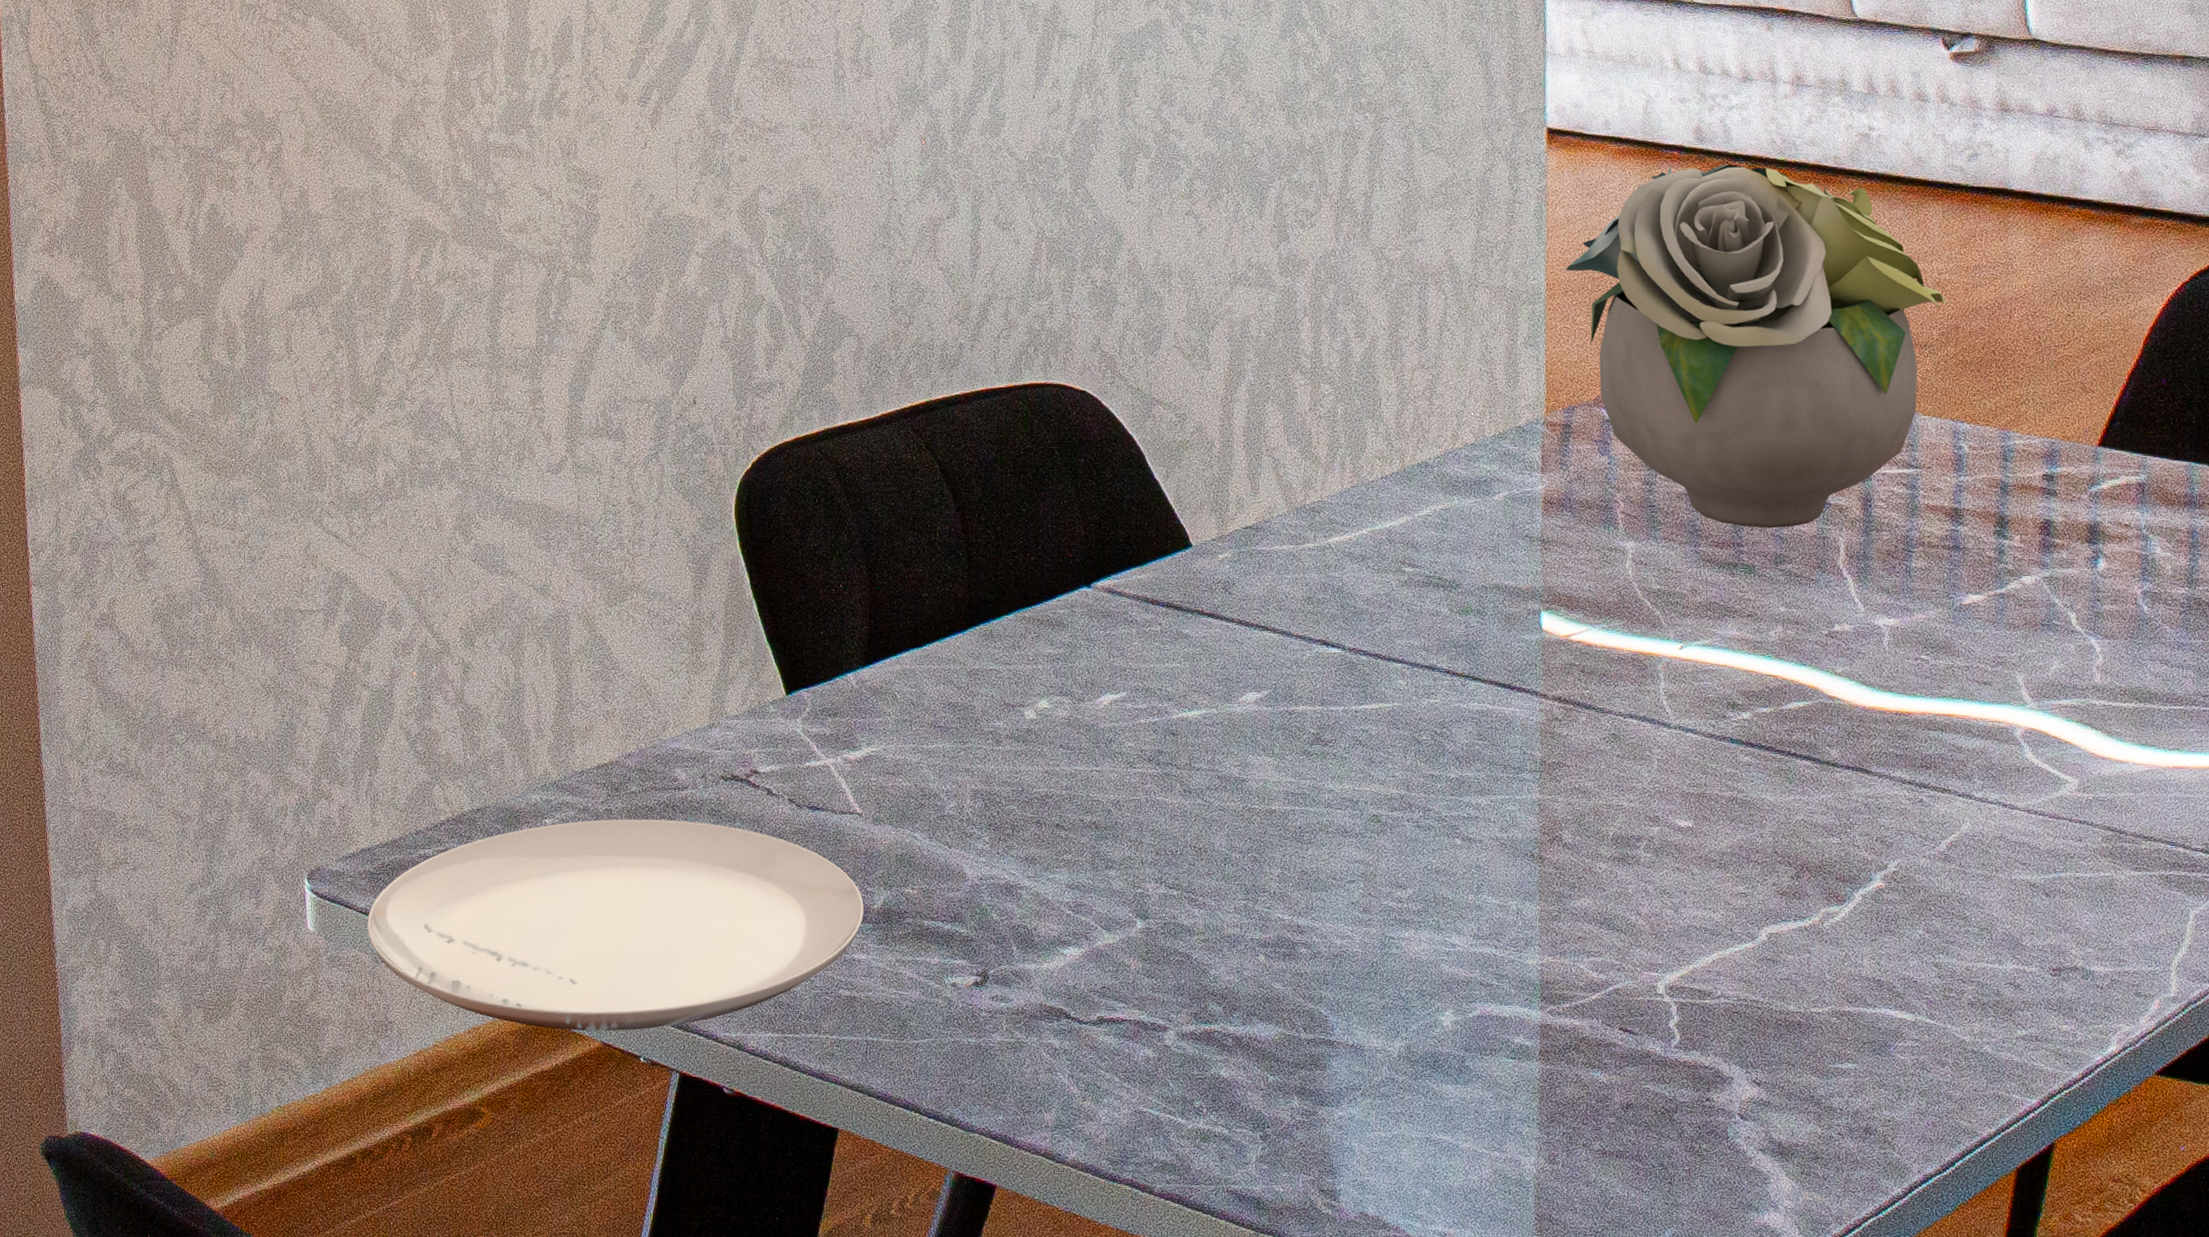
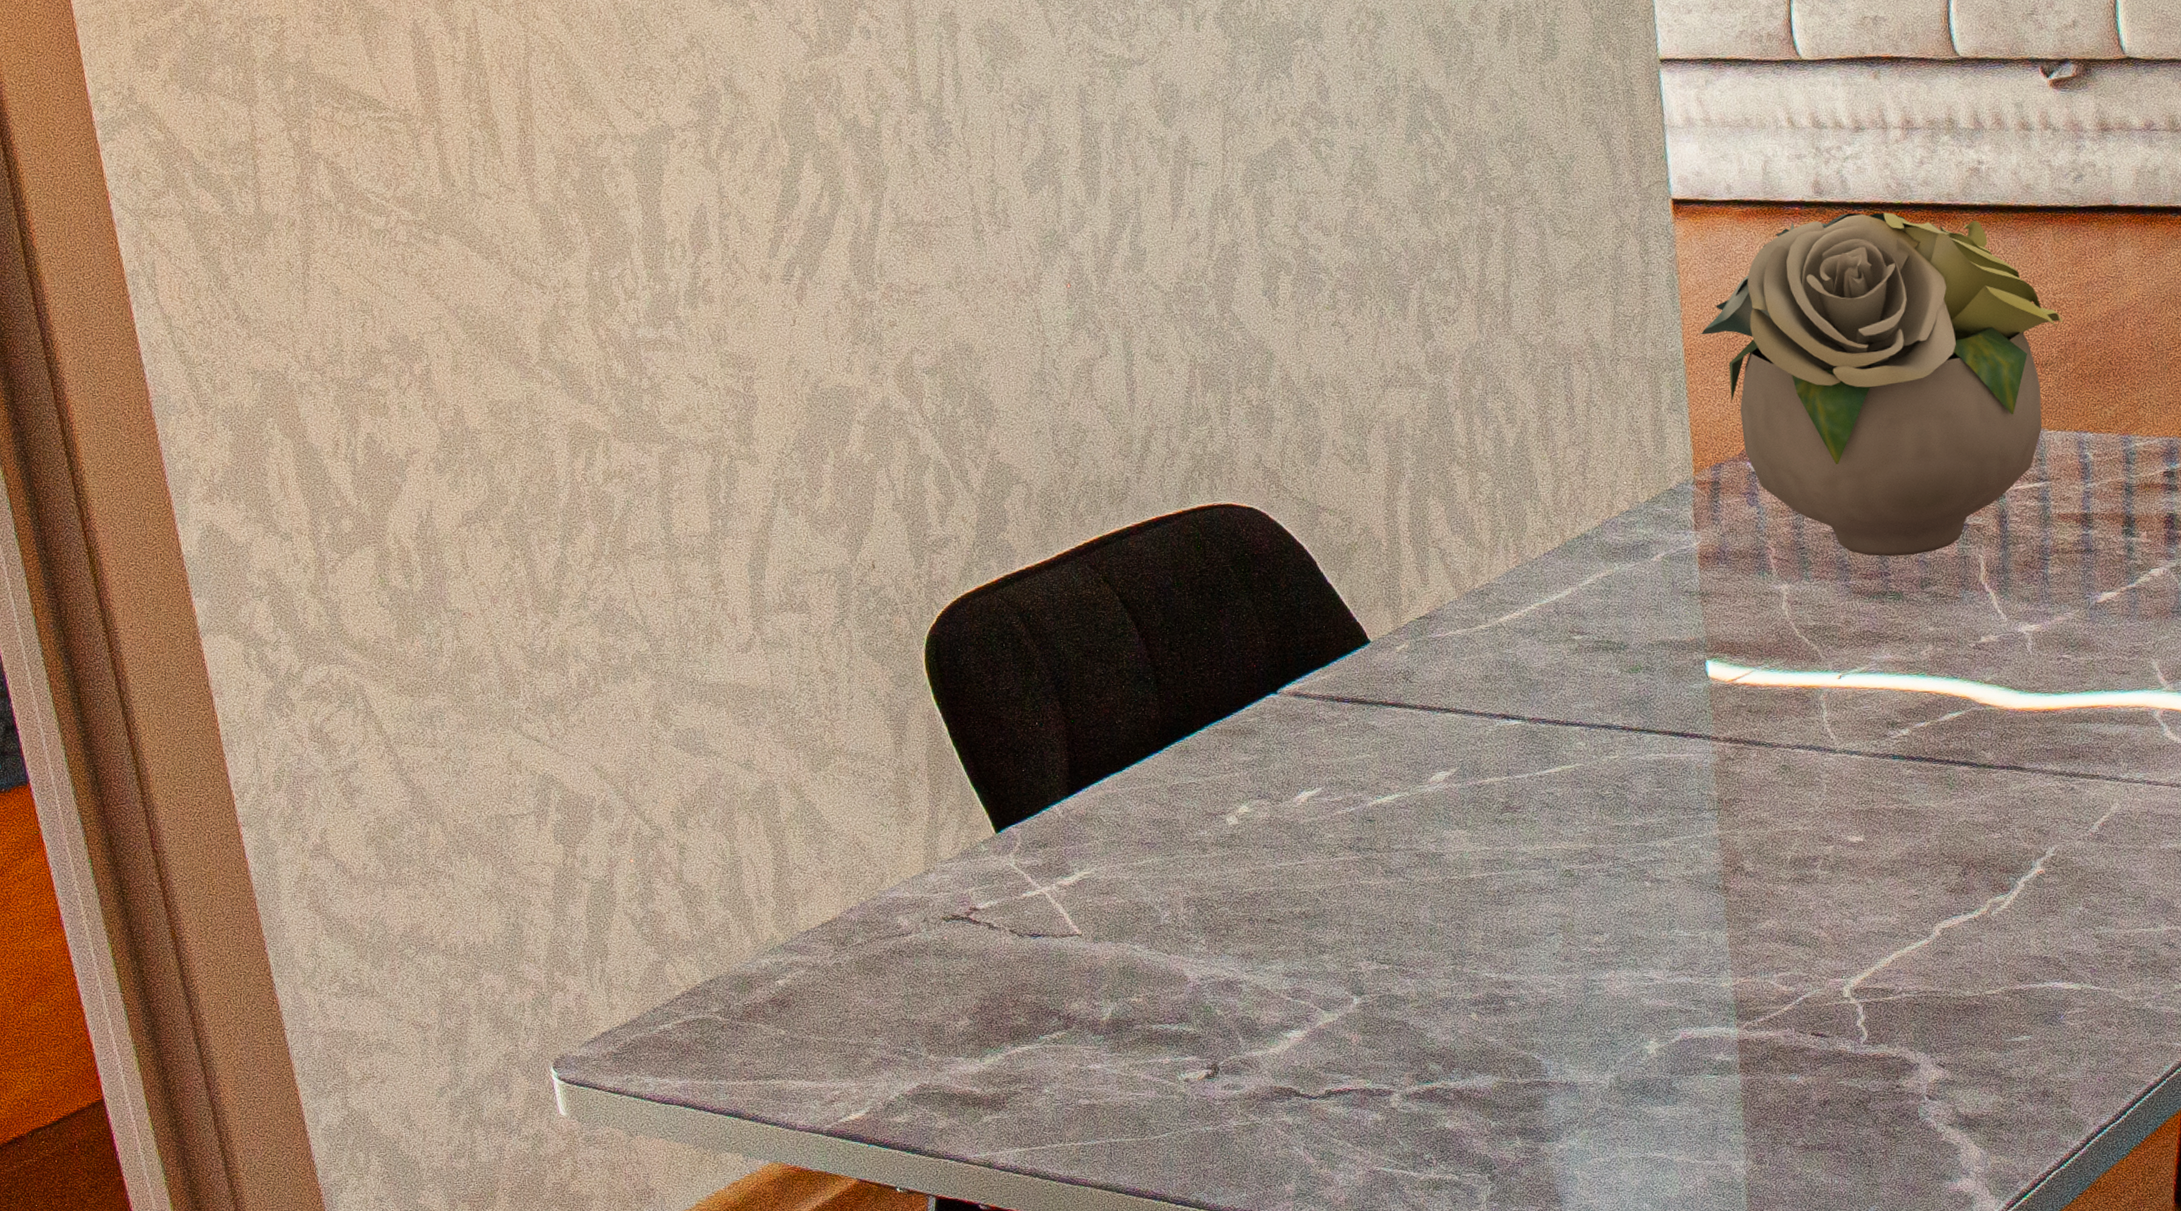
plate: present [367,819,864,1031] -> none [617,963,1094,1174]

